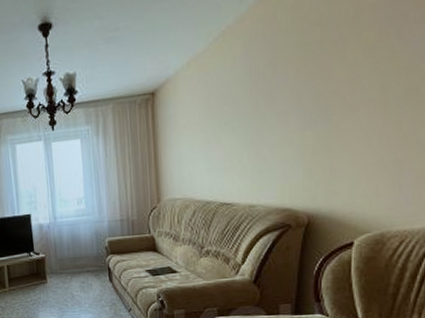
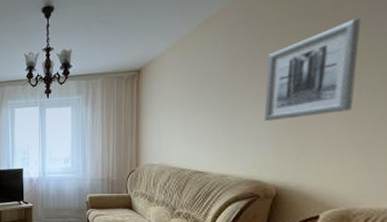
wall art: none [290,24,382,143] -> present [264,18,361,122]

